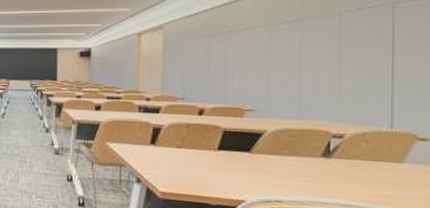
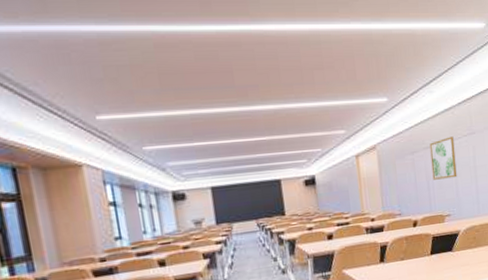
wall art: none [233,21,271,69] -> present [429,136,457,180]

